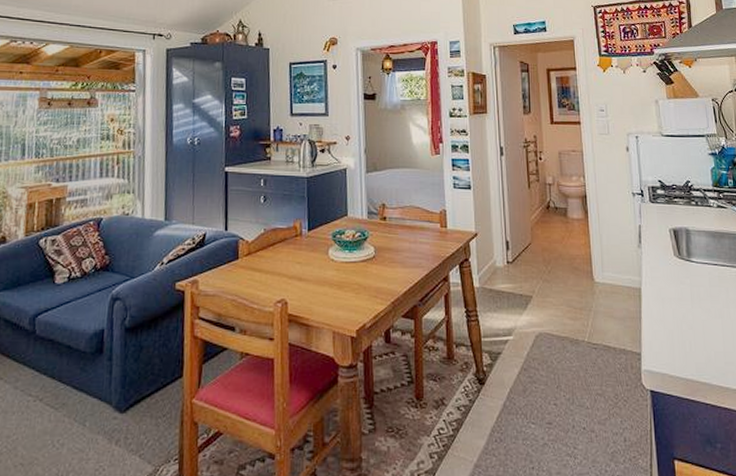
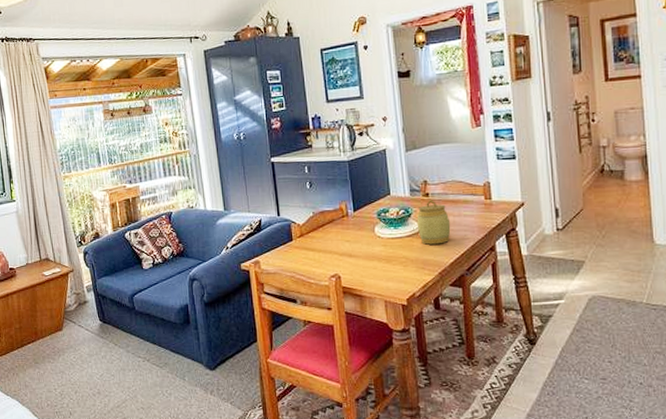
jar: none [372,224,406,271] -> present [416,200,451,245]

